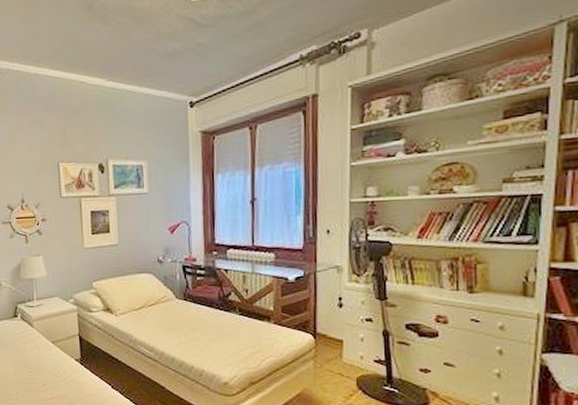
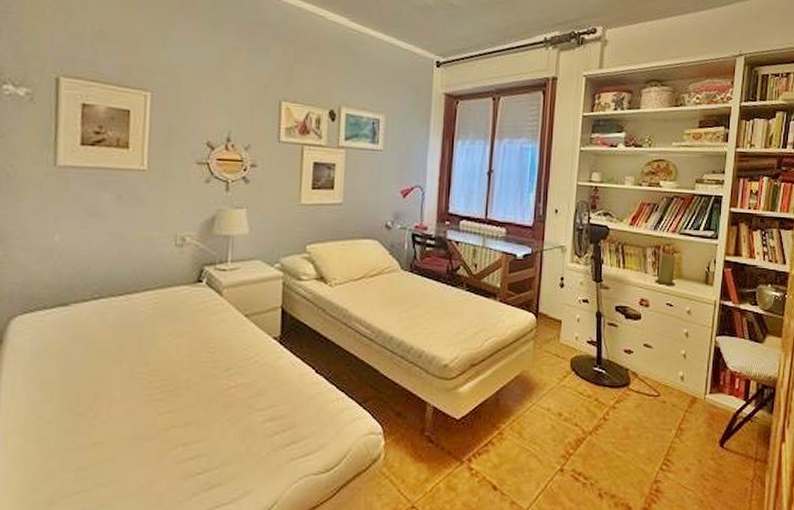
candle: none [453,264,482,301] -> present [655,252,676,286]

